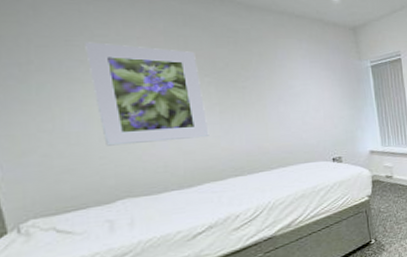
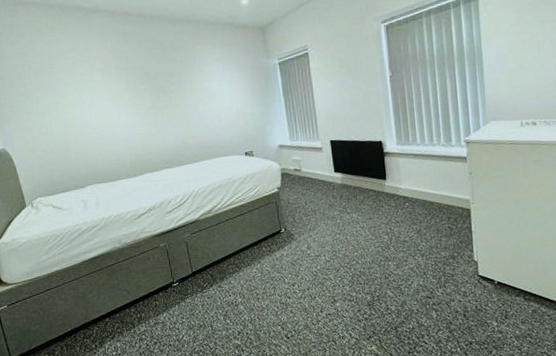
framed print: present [85,42,209,146] -> none [62,64,147,144]

